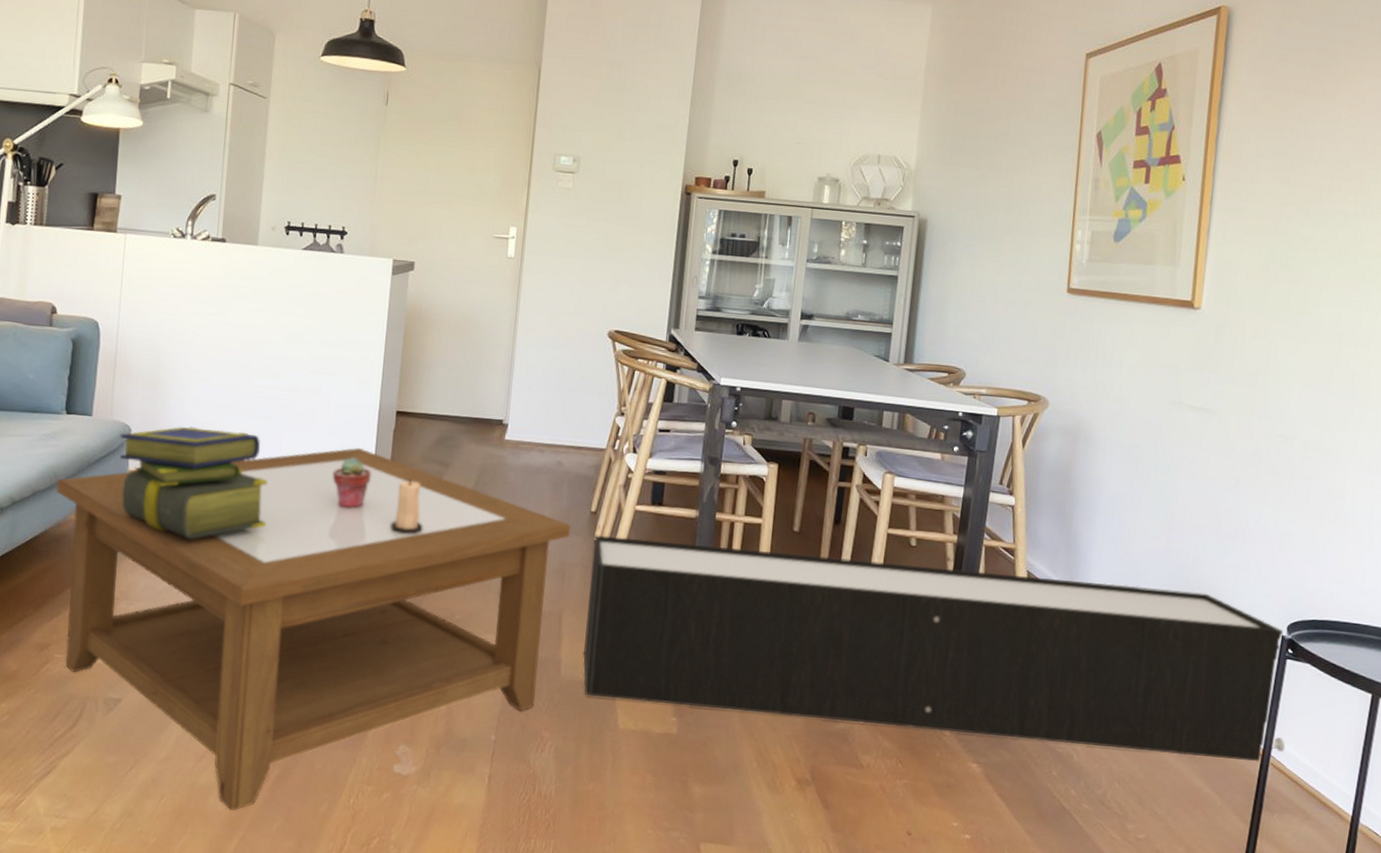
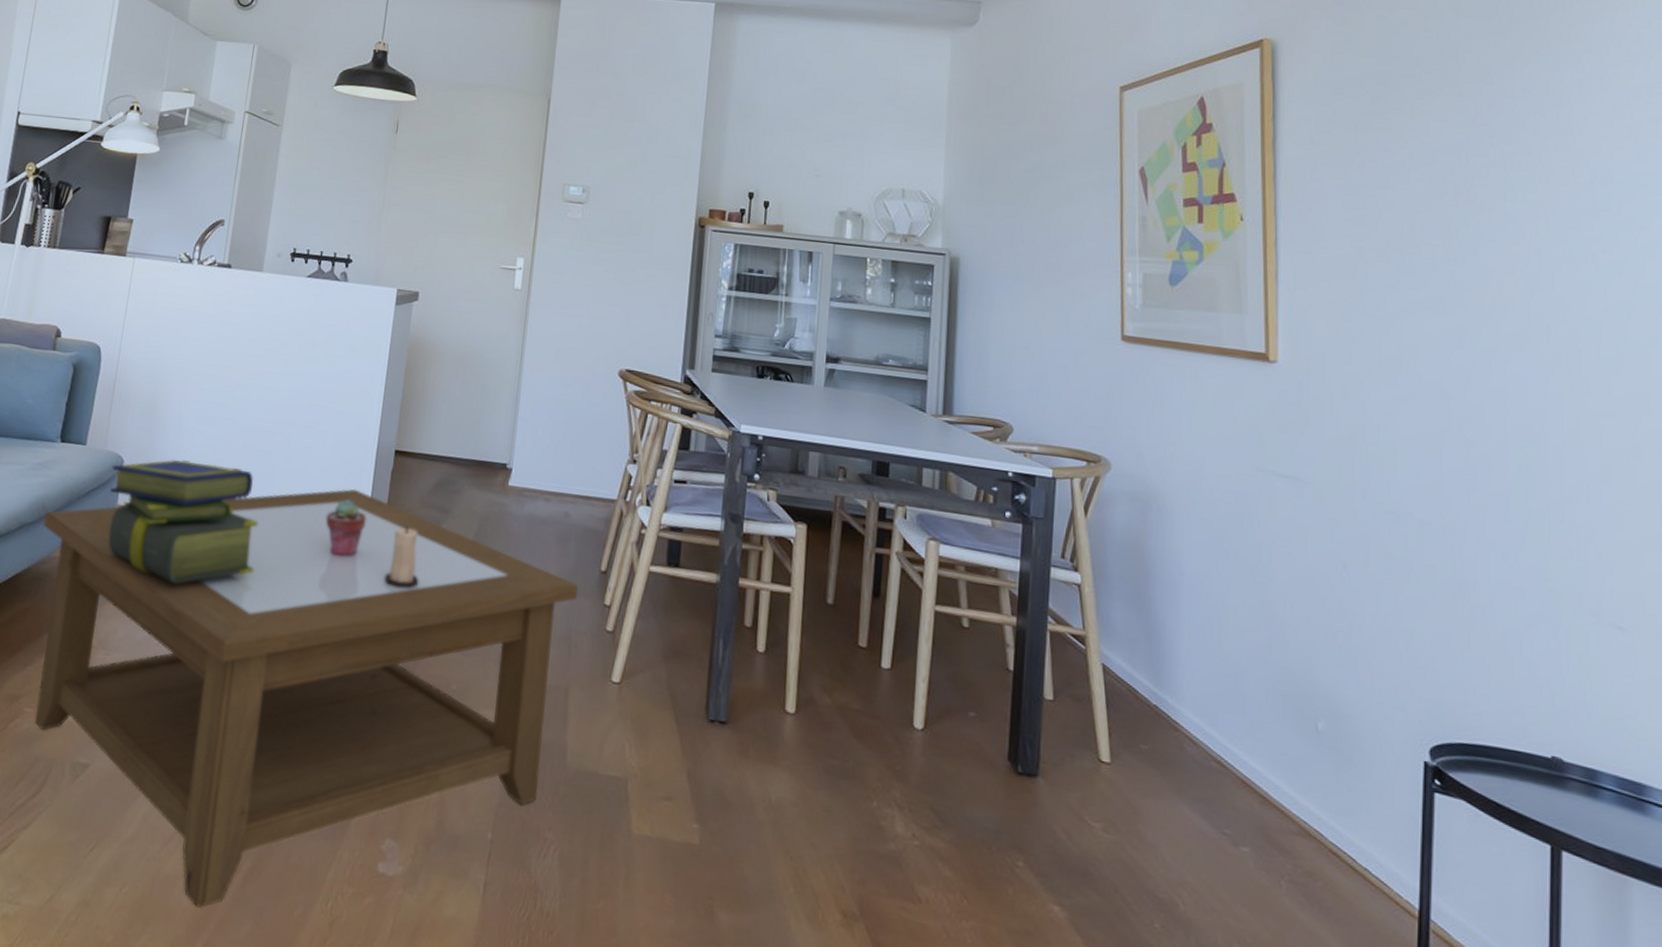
cabinet: present [583,535,1286,762] -> none [592,598,1448,928]

